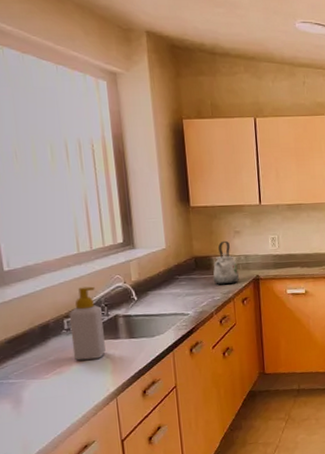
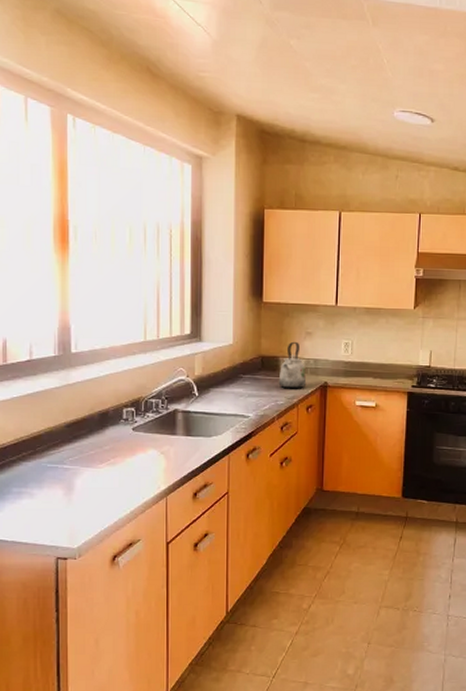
soap bottle: present [69,286,106,361] -> none [128,377,161,453]

